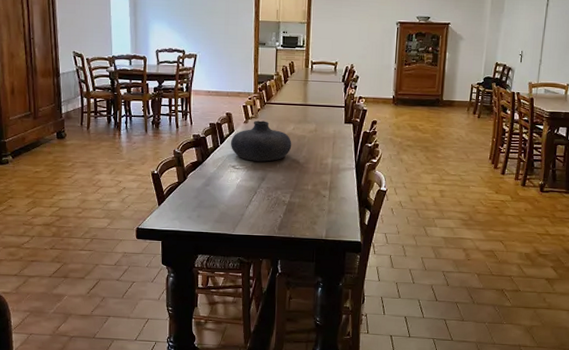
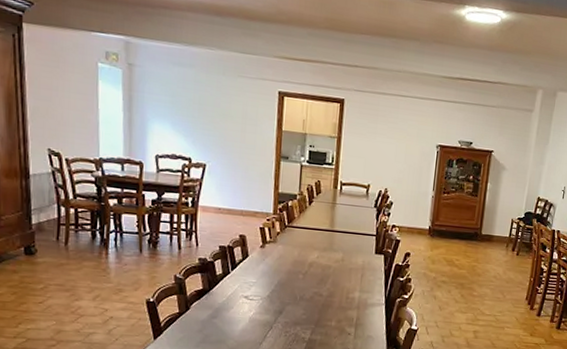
vase: present [230,120,292,162] -> none [243,245,315,293]

